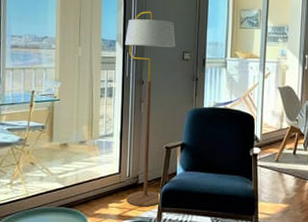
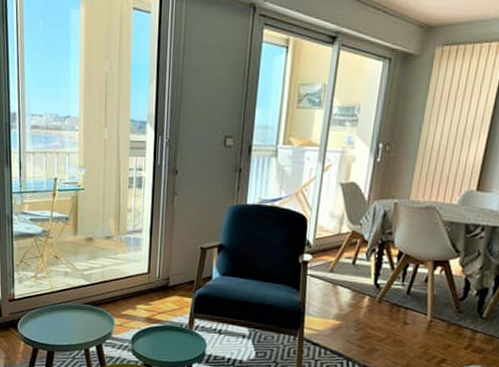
floor lamp: present [125,11,176,207] -> none [156,85,217,312]

